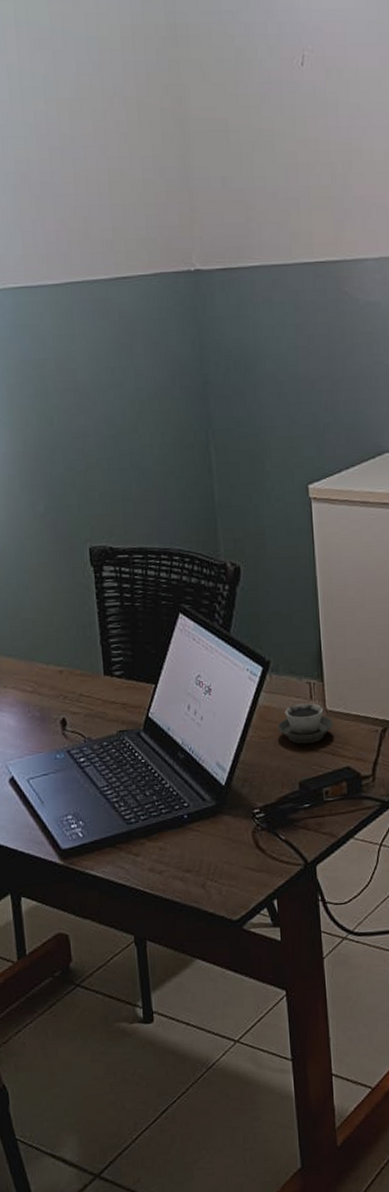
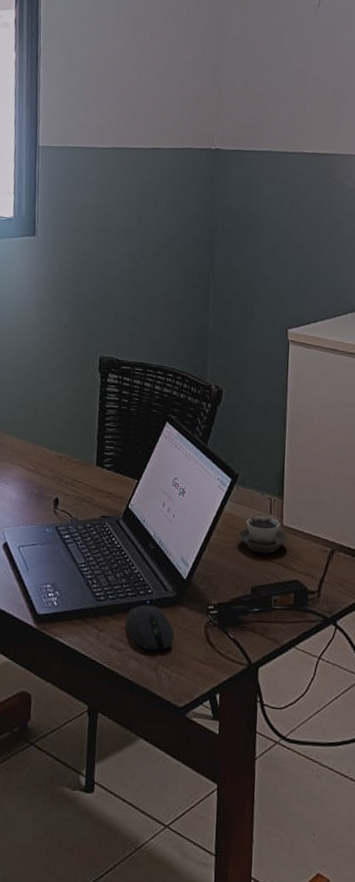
computer mouse: none [162,819,220,868] -> present [125,605,175,652]

